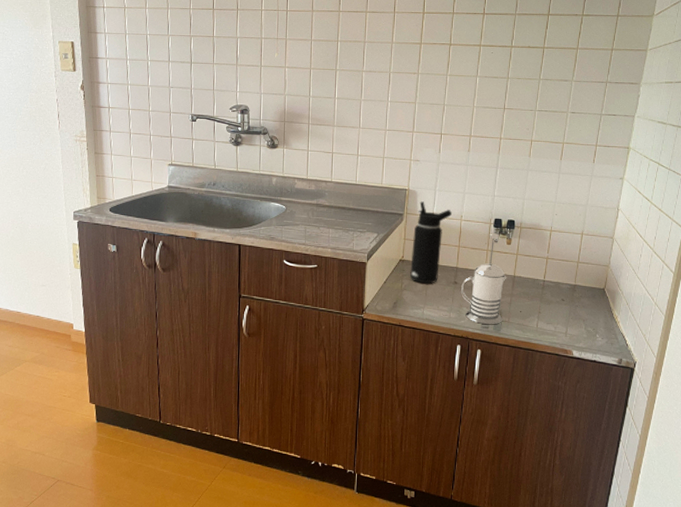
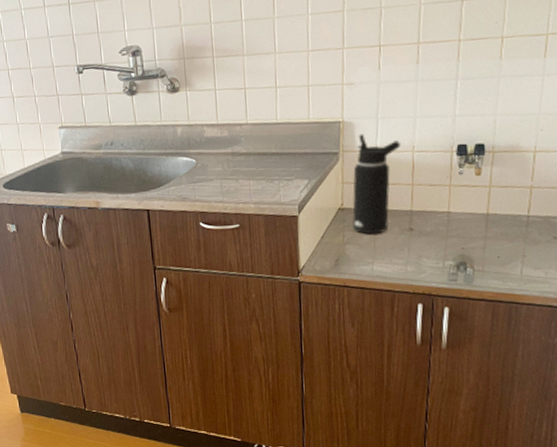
french press: present [460,233,507,325] -> none [418,163,478,277]

